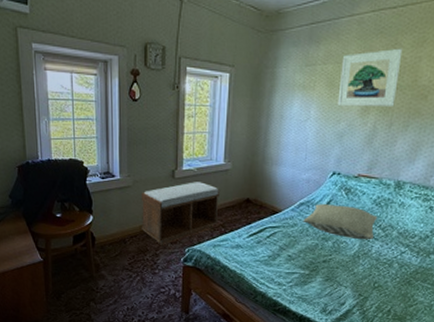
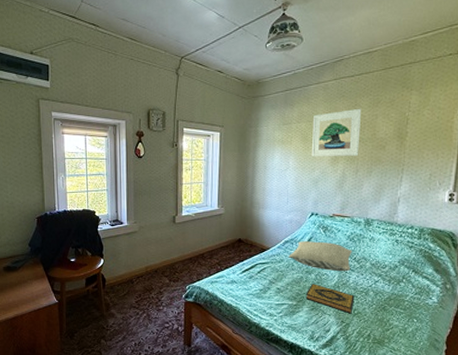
bench: present [141,182,221,245] -> none [146,226,216,284]
hardback book: none [320,252,376,287] -> present [305,284,355,314]

